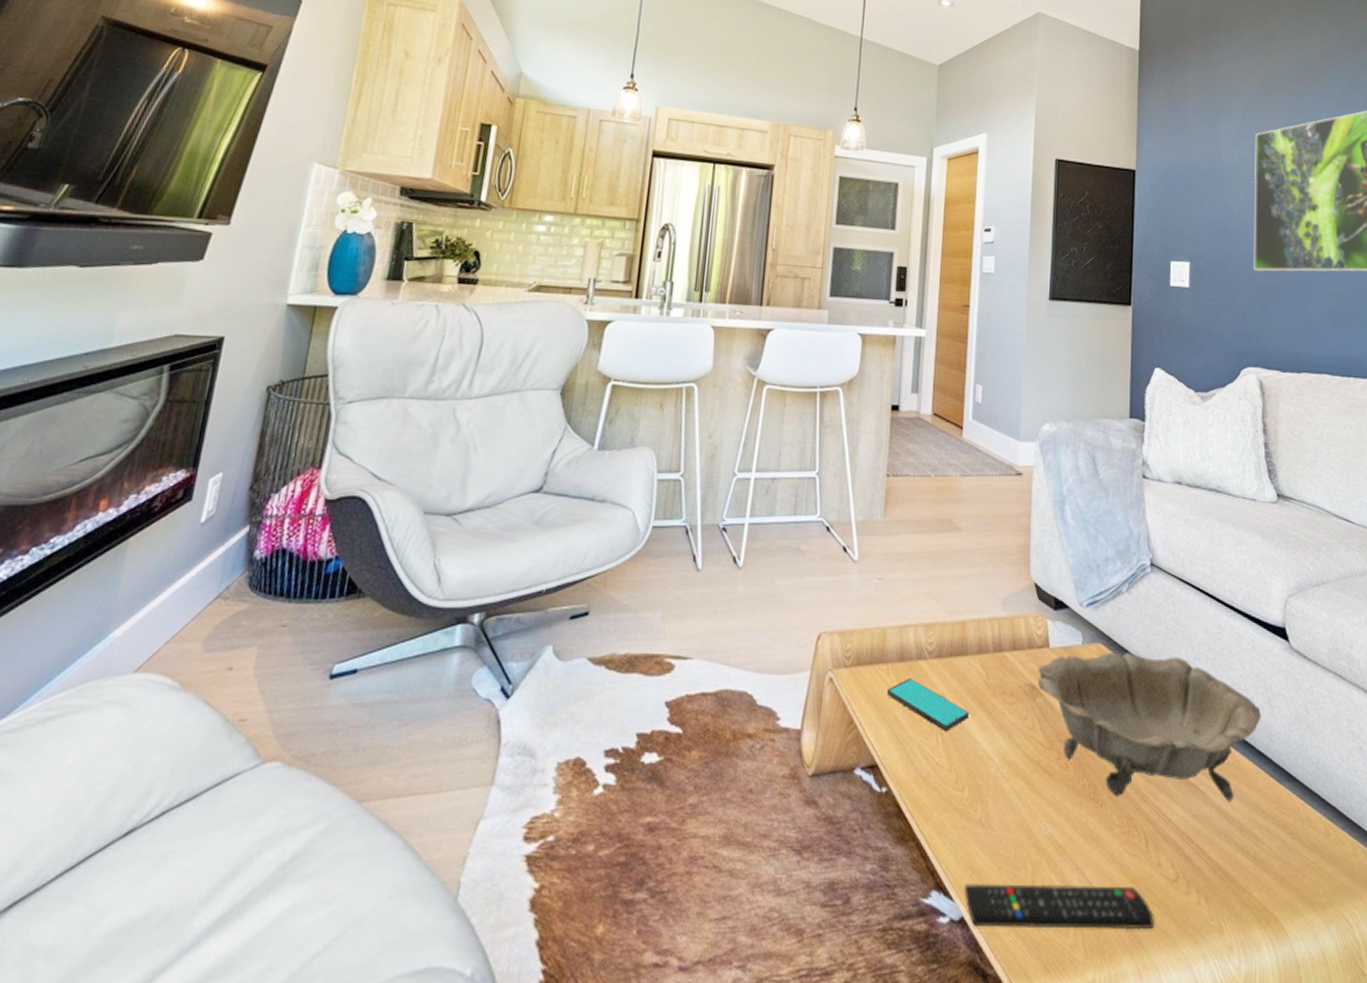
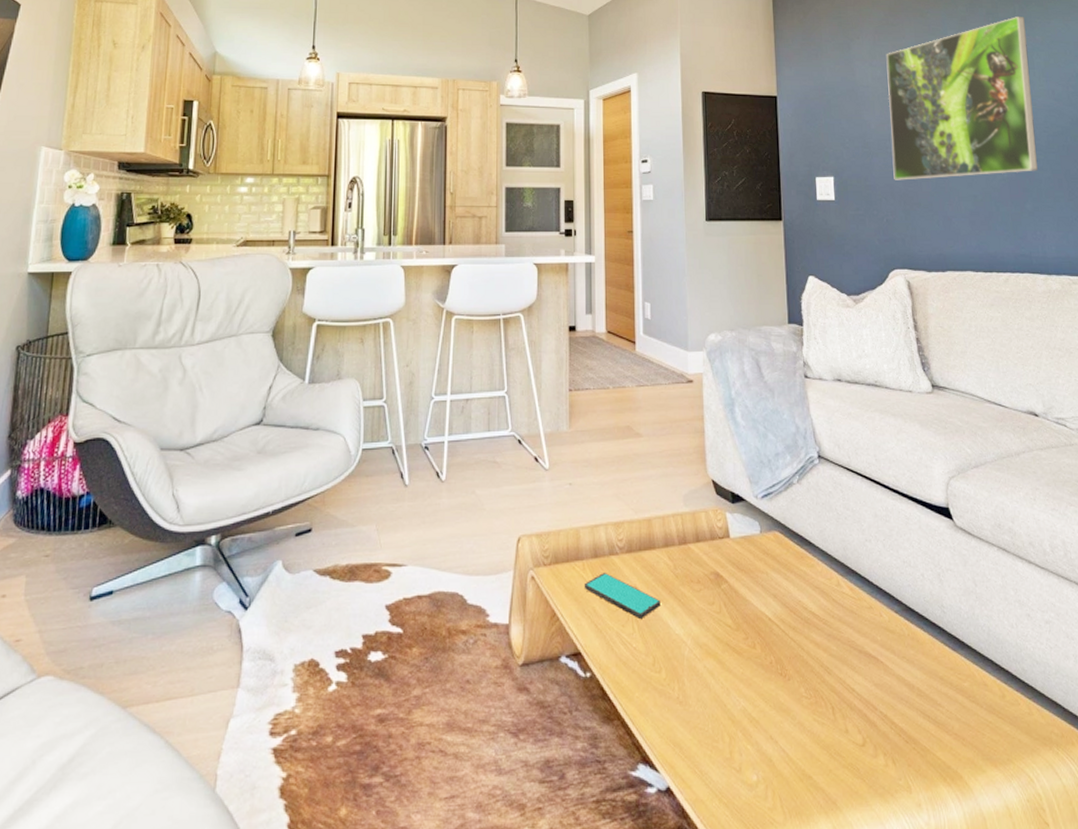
remote control: present [964,884,1154,930] -> none [668,753,846,795]
decorative bowl: present [1037,652,1261,802] -> none [720,538,932,672]

